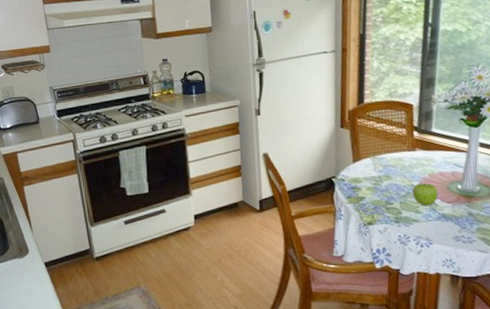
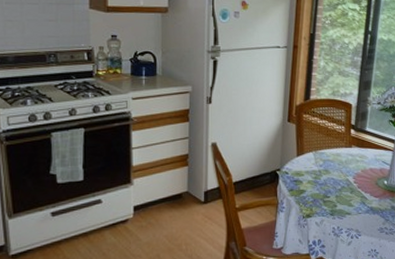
fruit: present [412,183,438,205] -> none [347,178,368,199]

